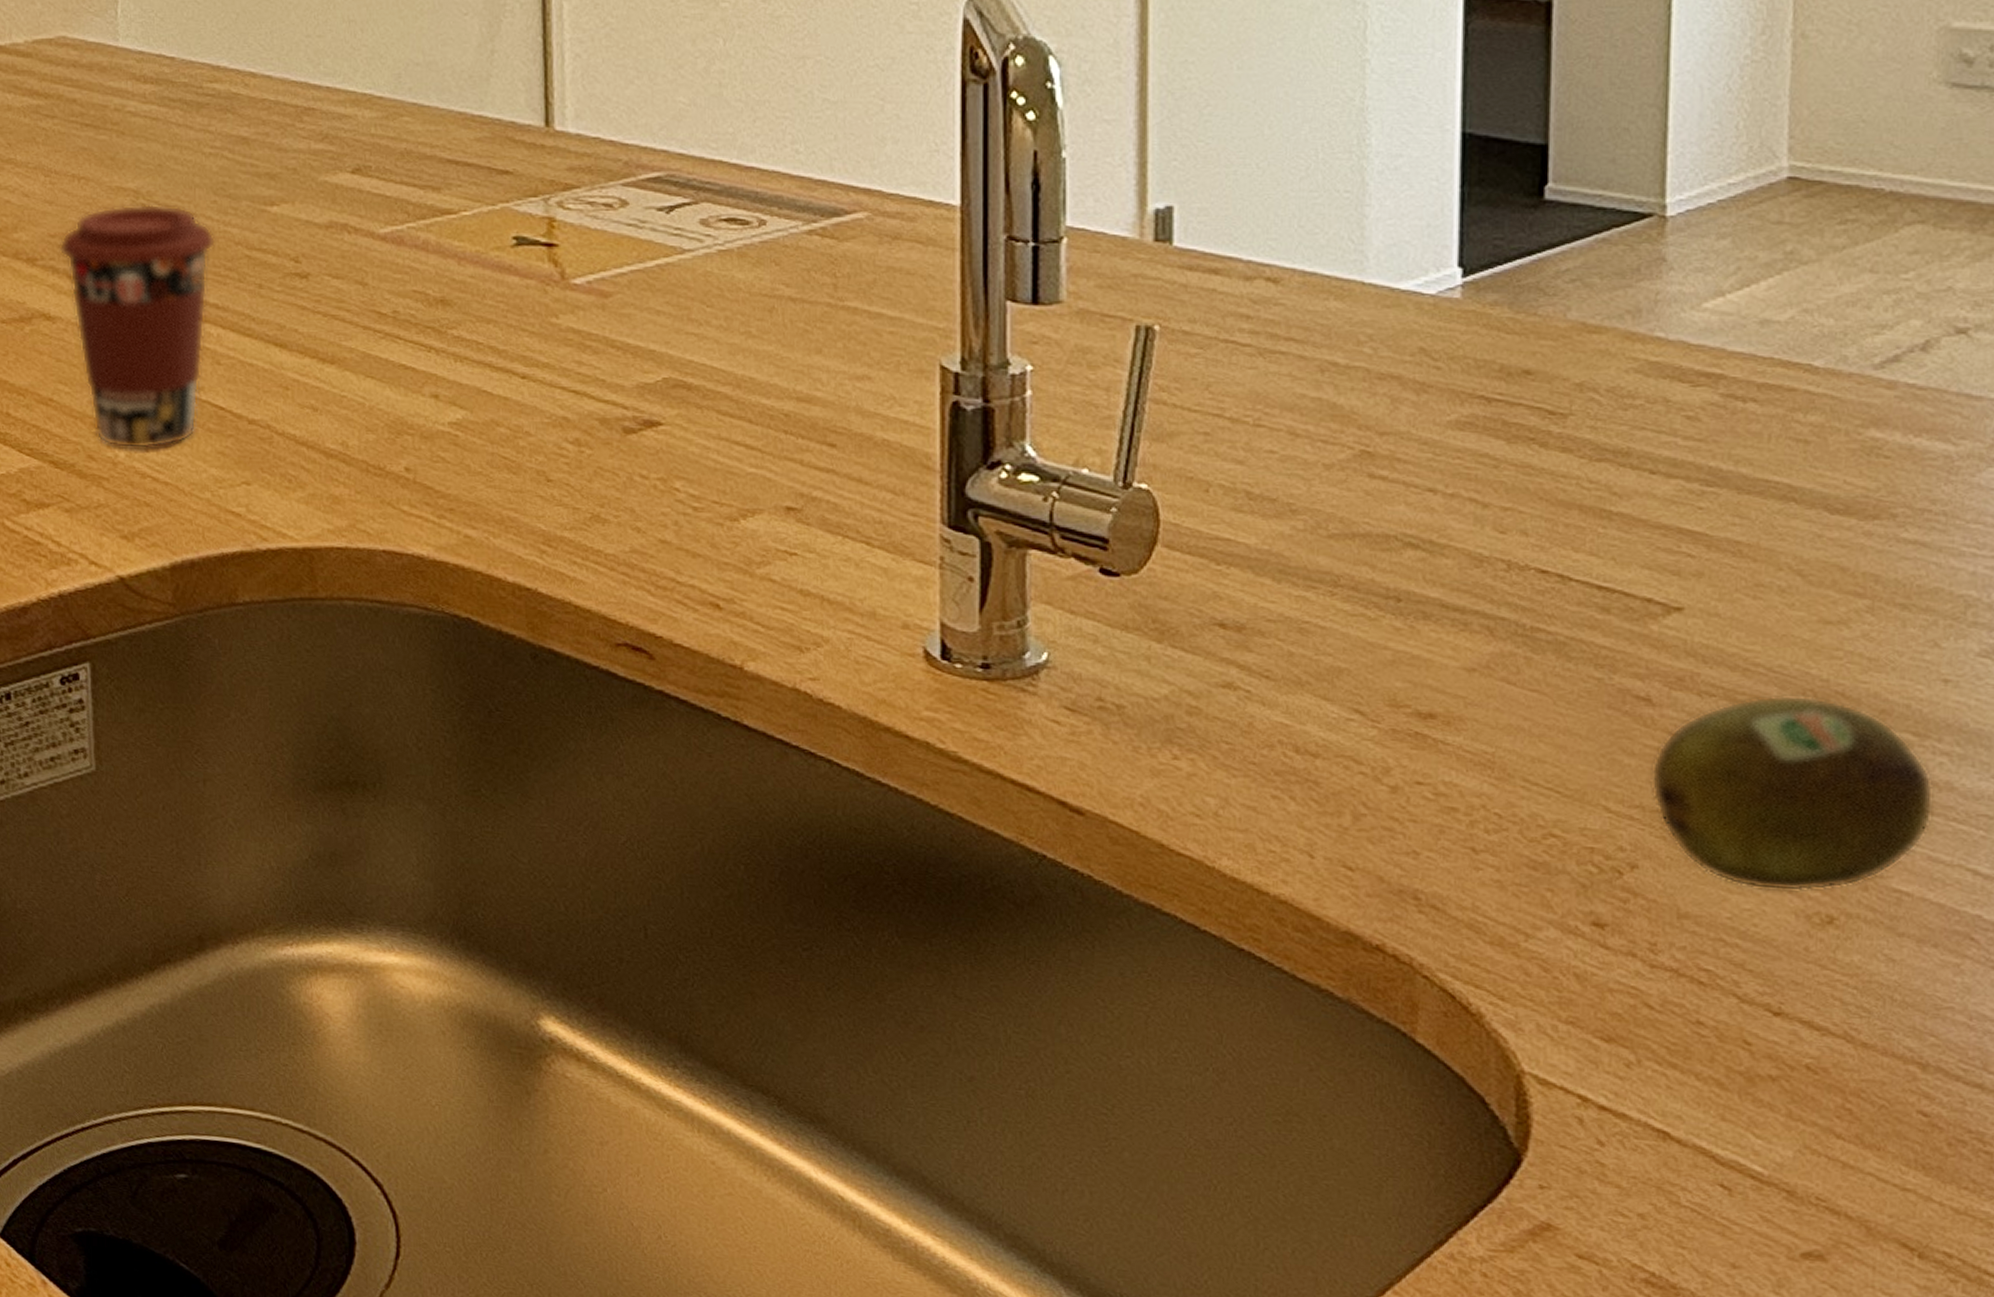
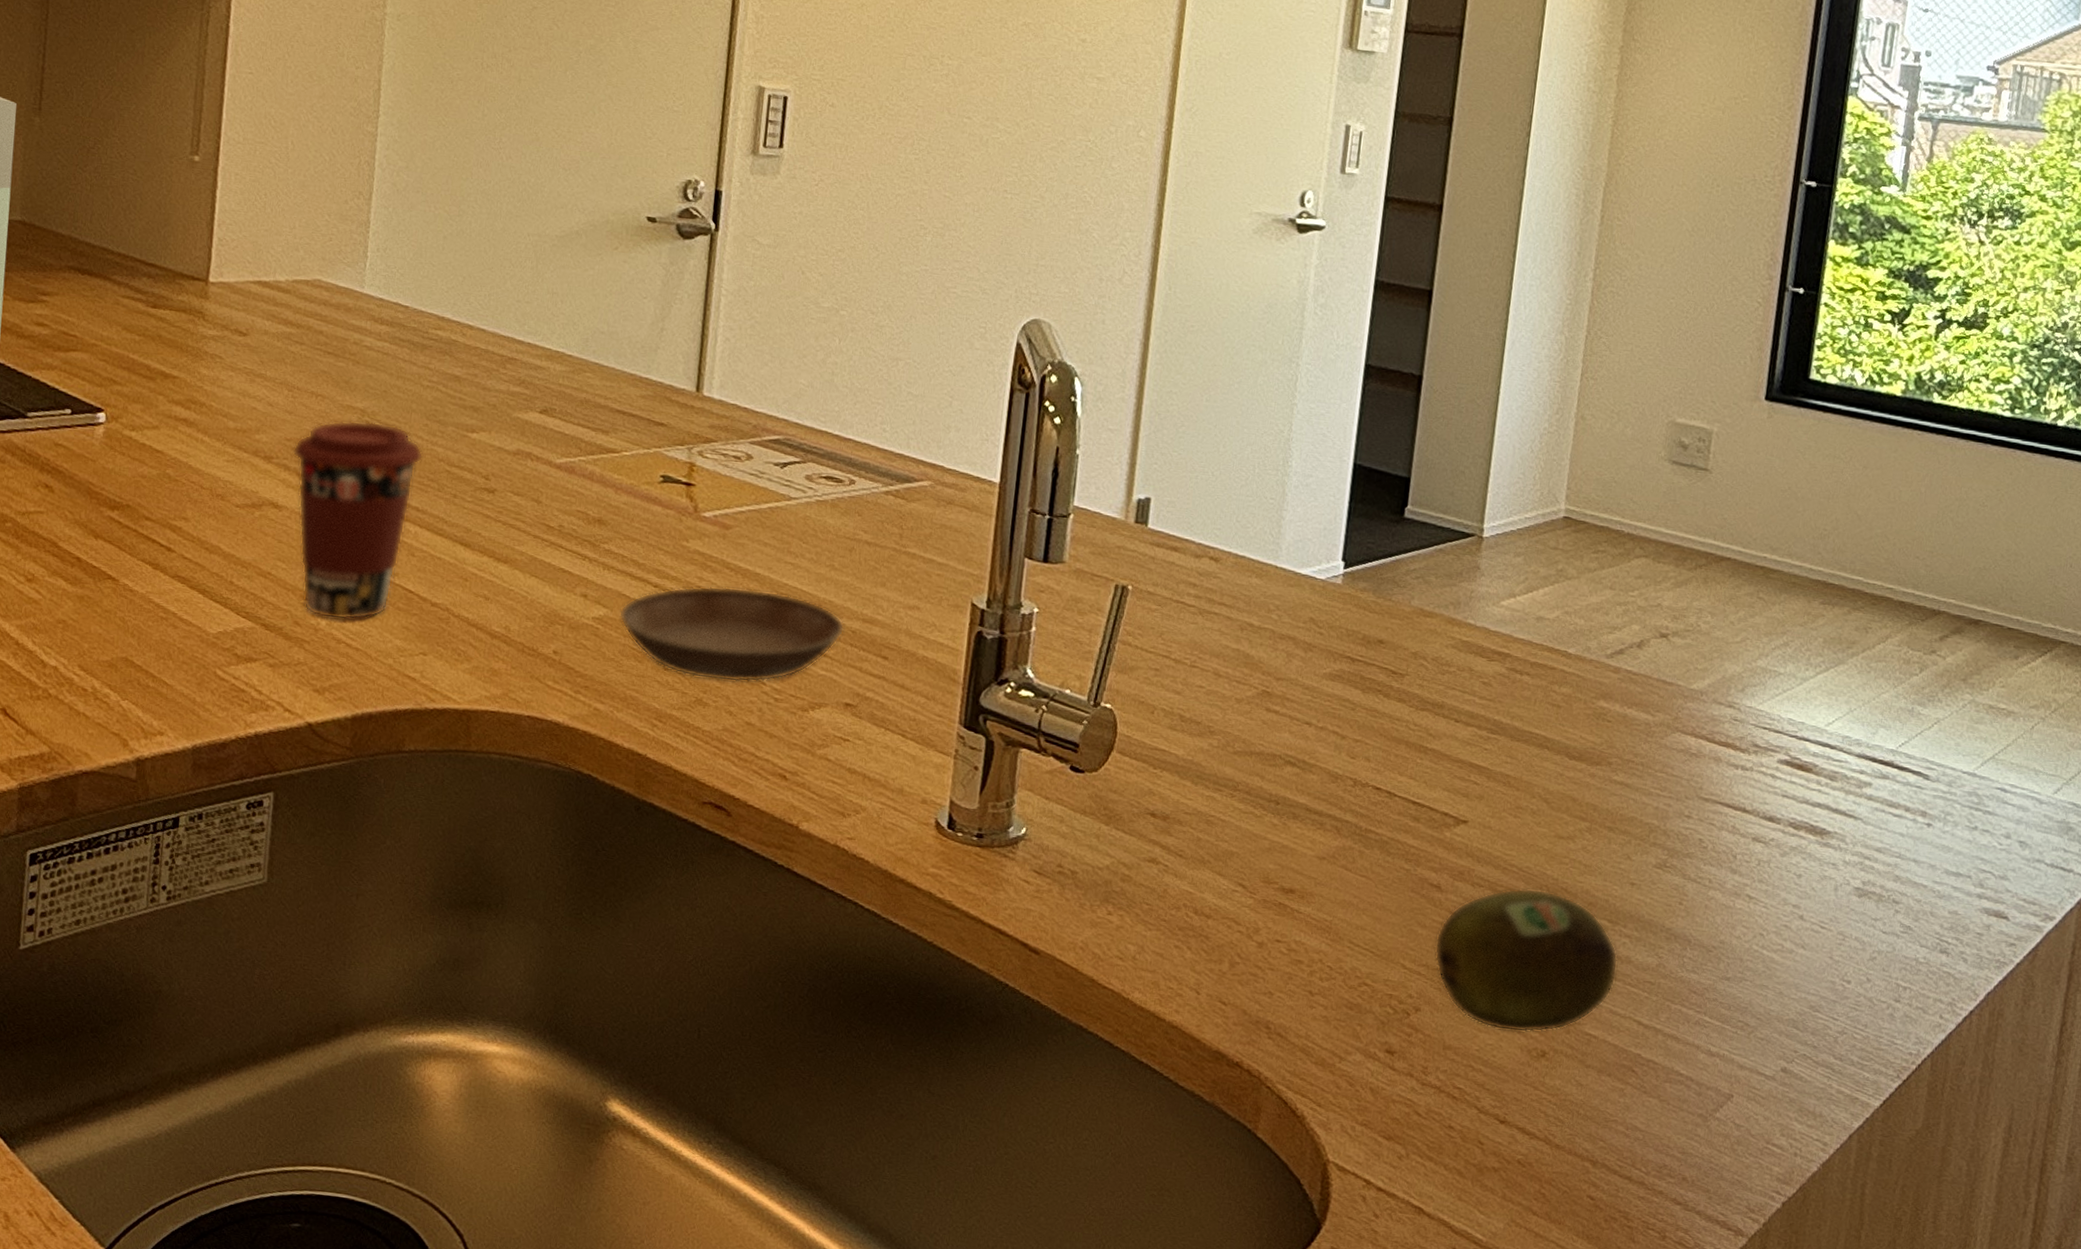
saucer: none [481,370,774,491] -> present [618,586,845,683]

